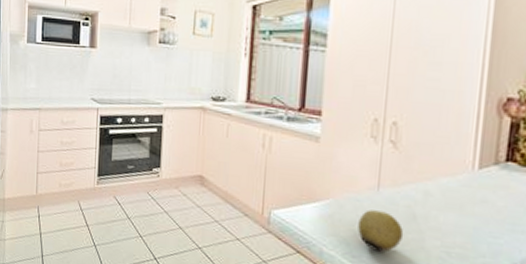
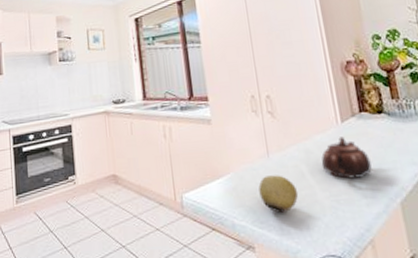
teapot: none [440,185,504,235] -> present [321,136,372,179]

